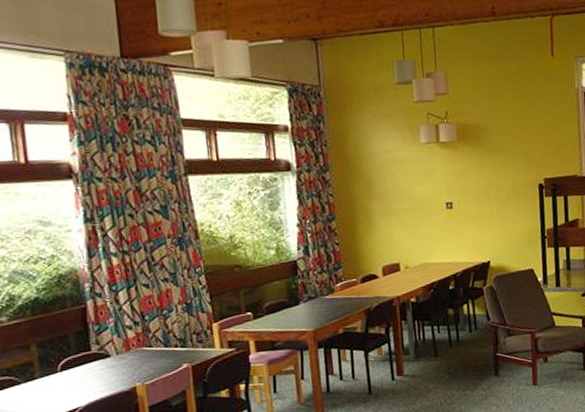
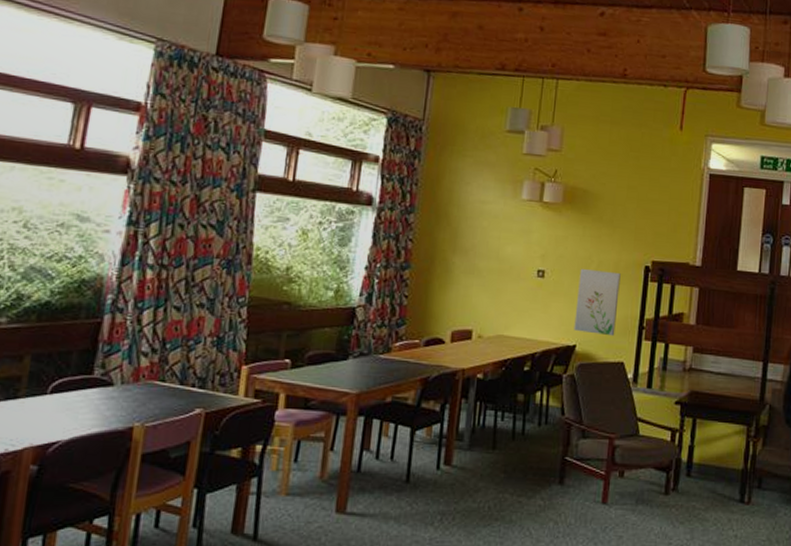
wall art: none [482,193,522,250] -> present [574,269,621,337]

